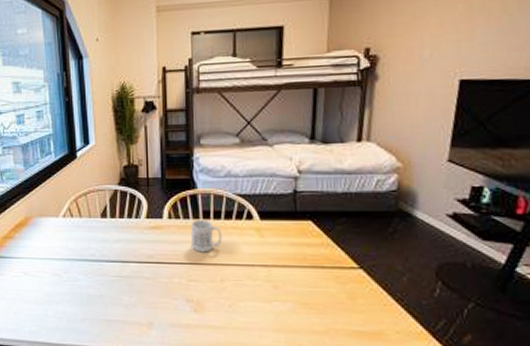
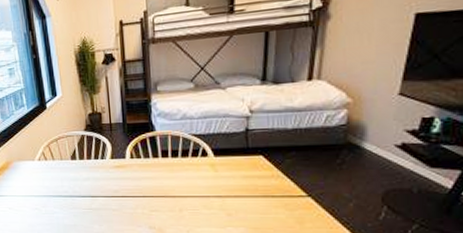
mug: present [191,219,222,253] -> none [151,158,180,187]

